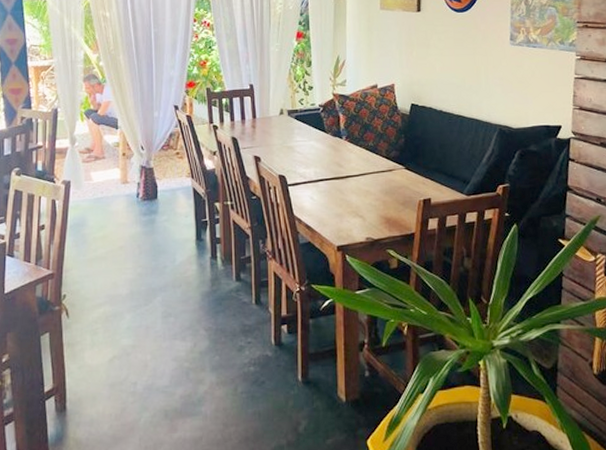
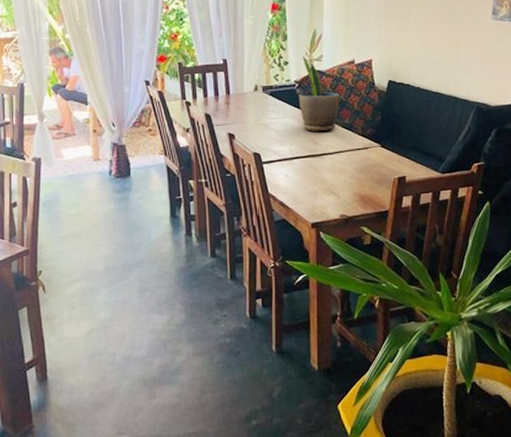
potted plant: none [324,81,364,154] -> present [299,56,340,131]

